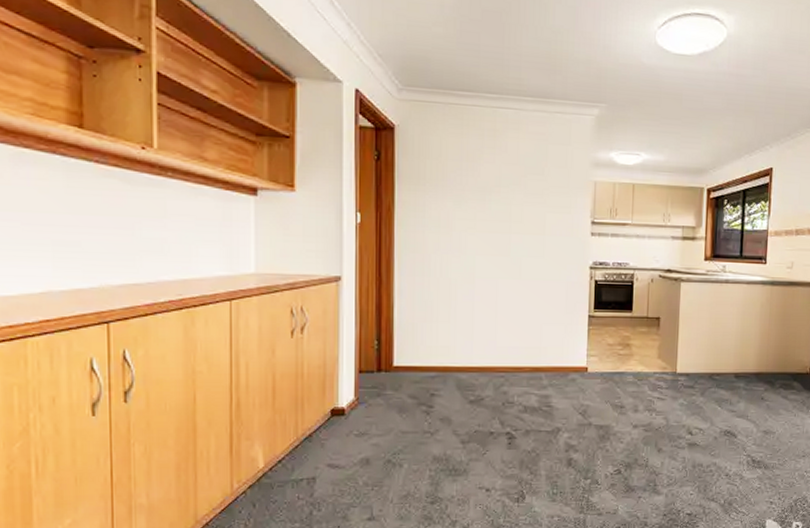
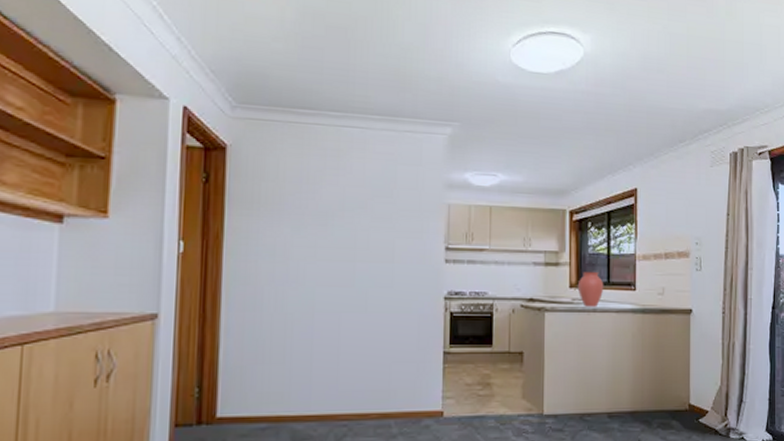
vase: none [712,246,737,280] -> present [577,272,604,308]

